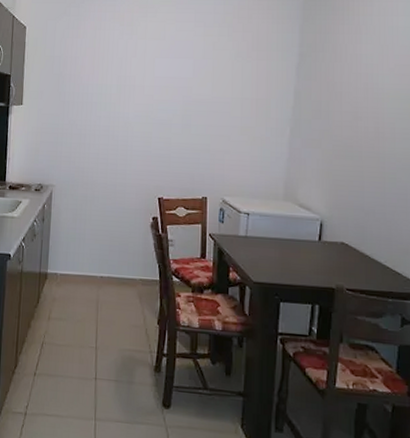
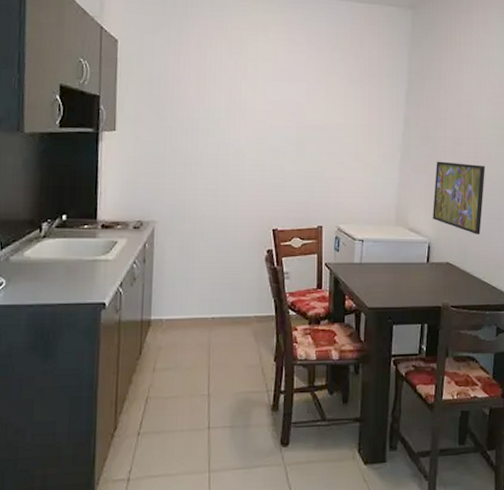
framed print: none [326,136,388,215] -> present [433,161,485,234]

